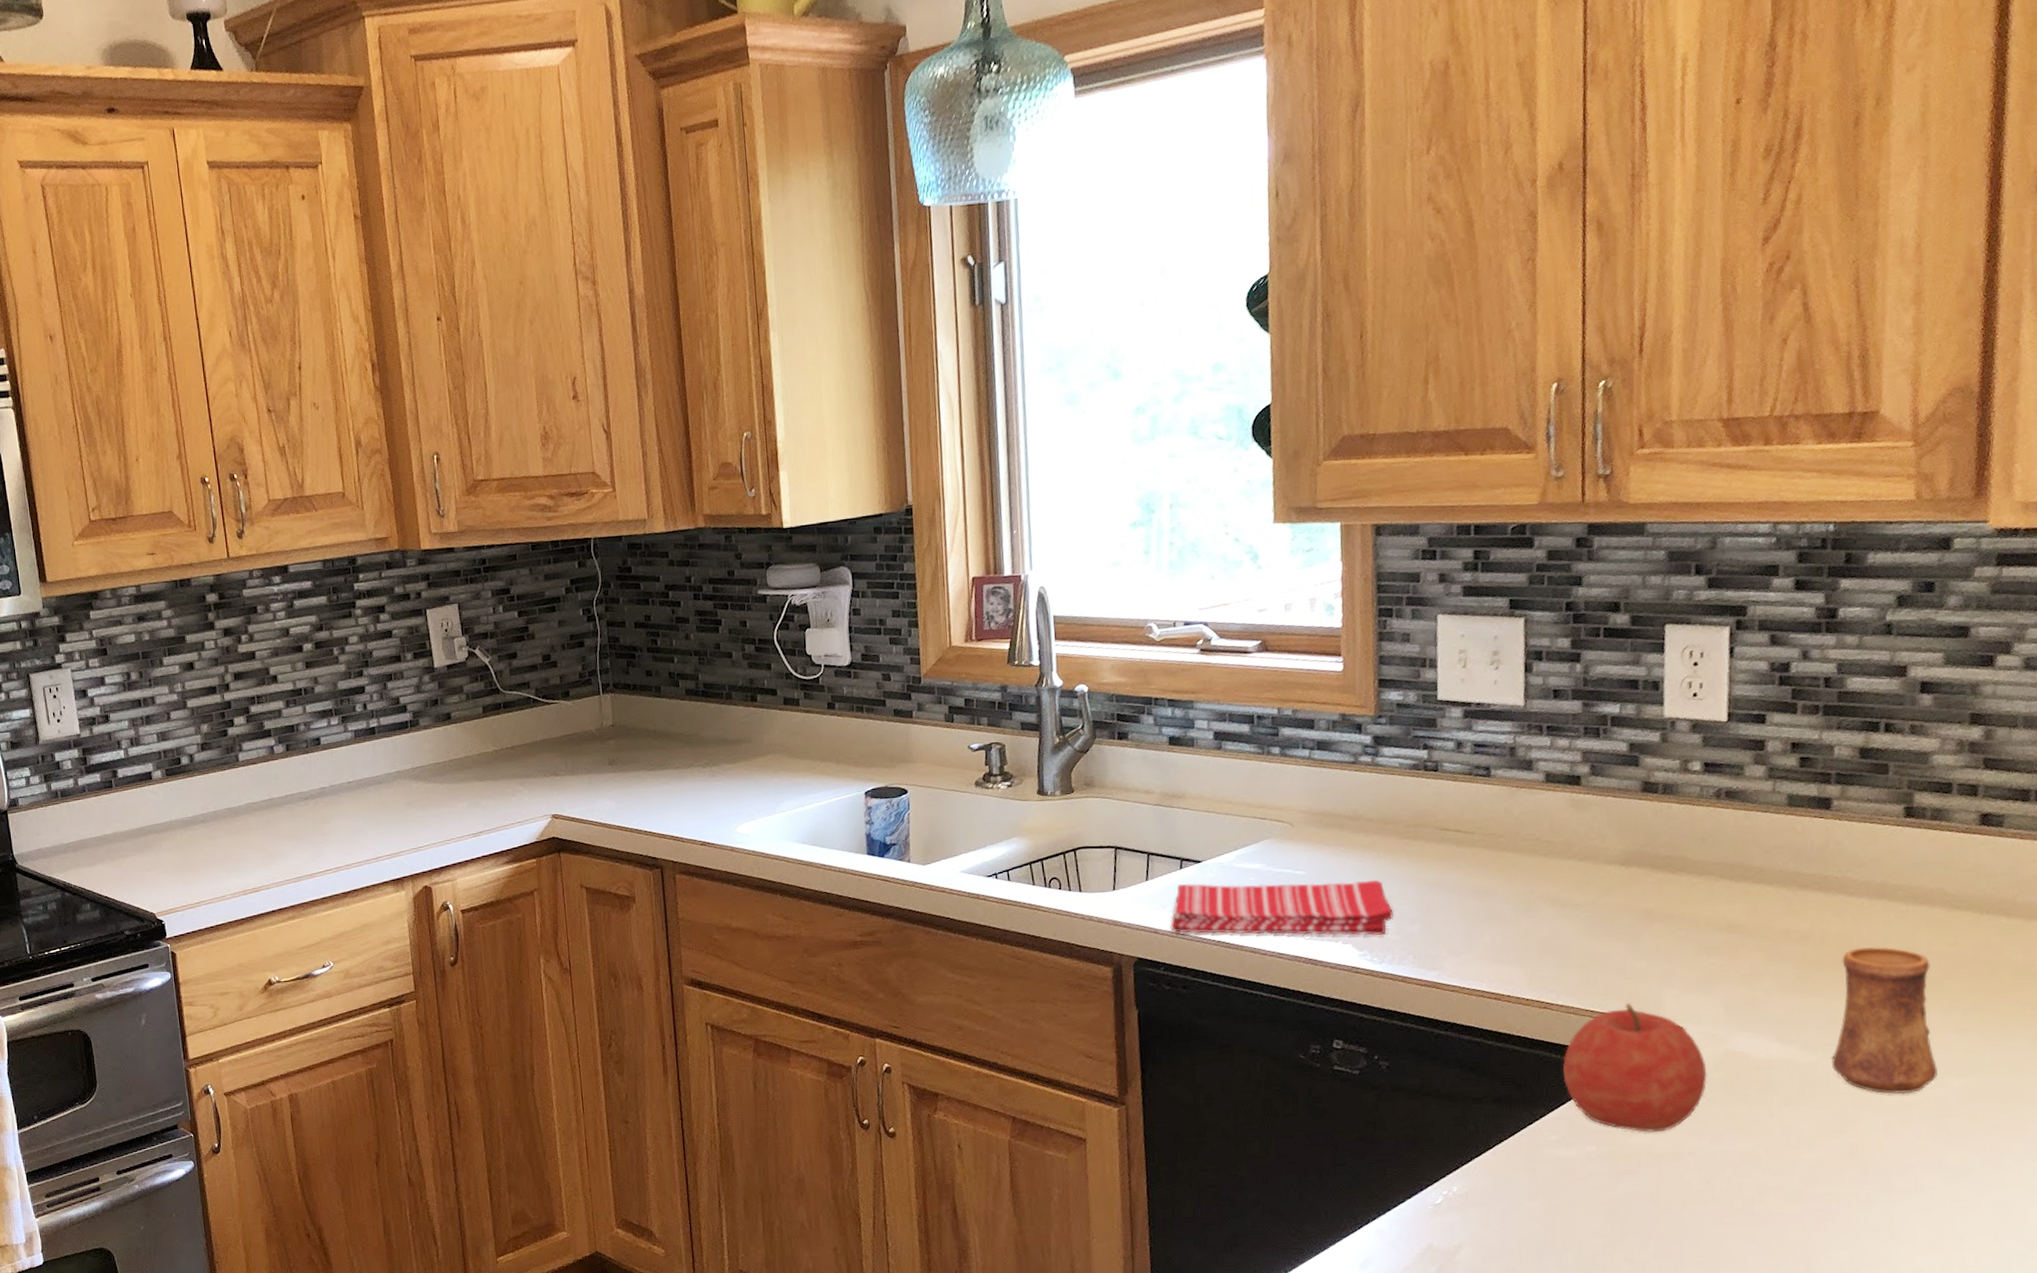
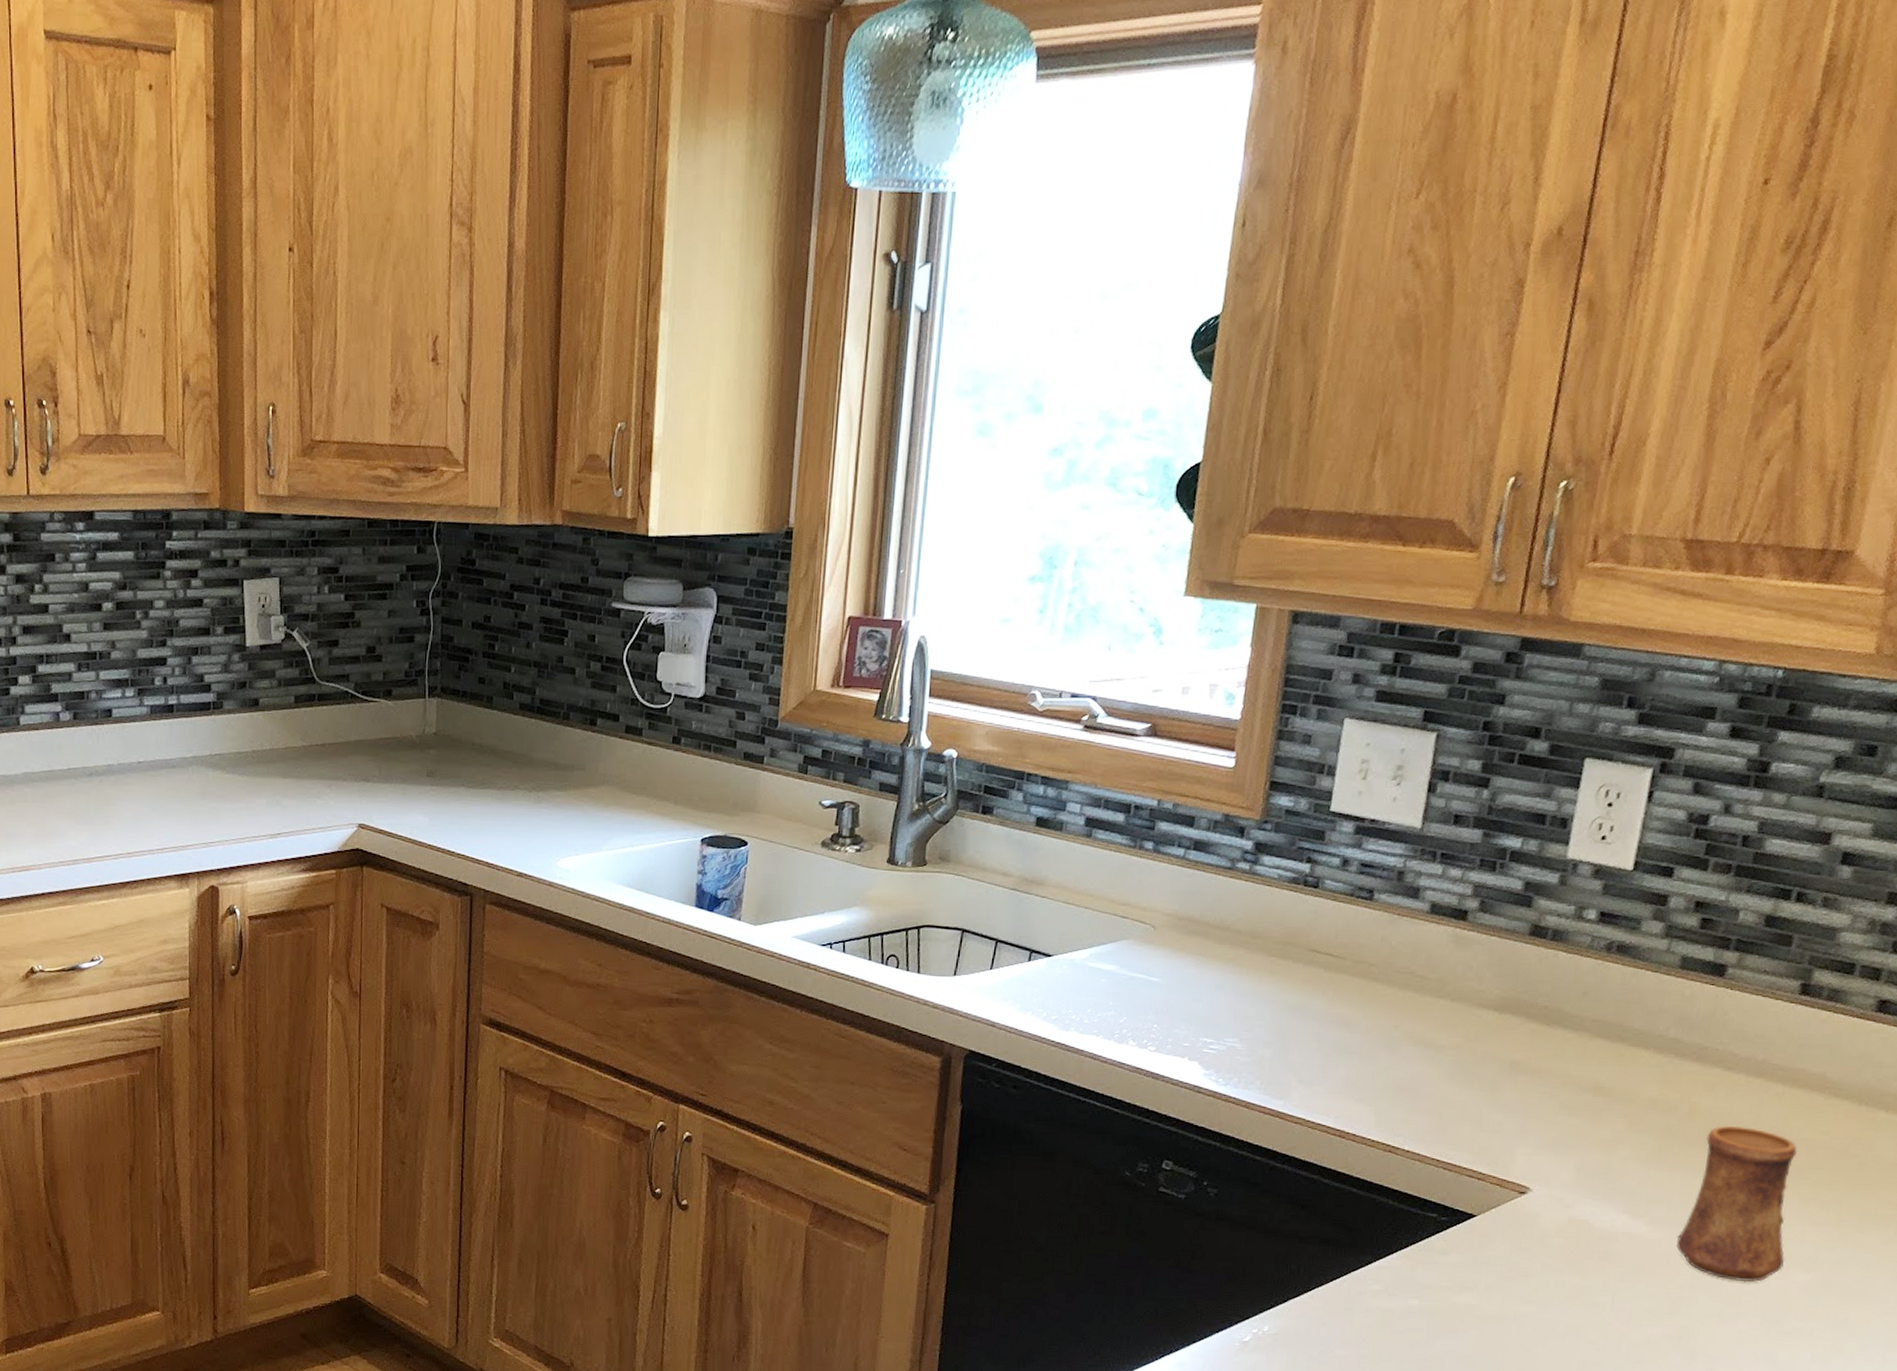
dish towel: present [1170,879,1393,936] -> none [1009,978,1247,1056]
fruit: present [1563,1002,1707,1133] -> none [1397,1155,1547,1294]

